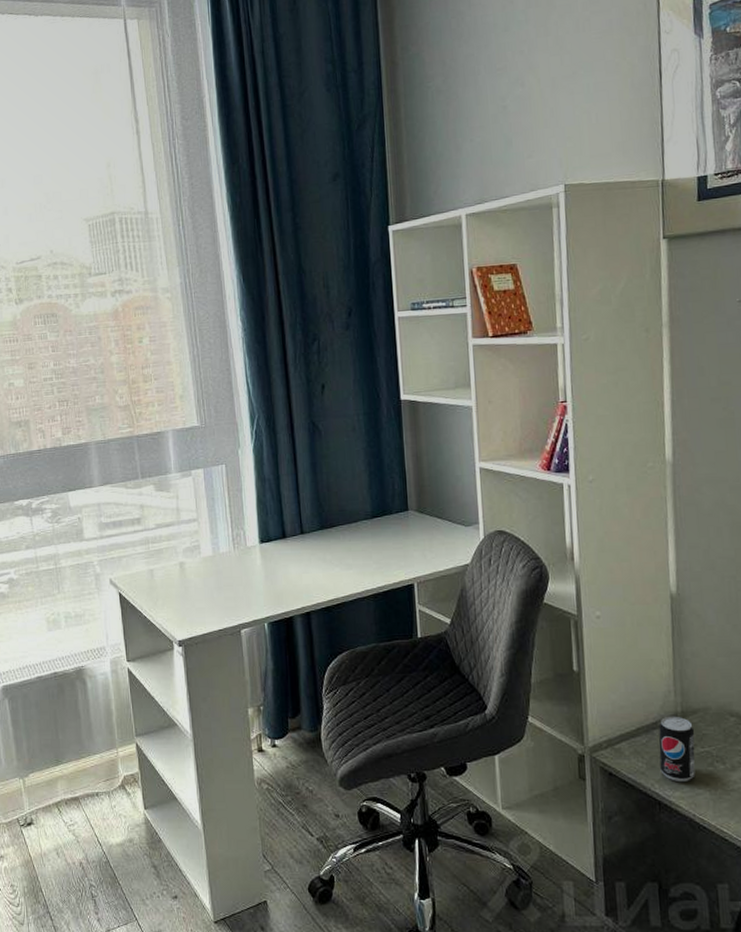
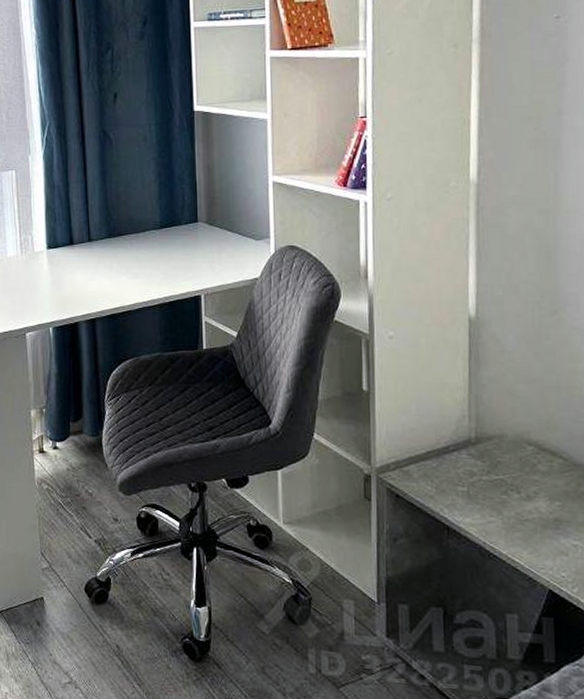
beverage can: present [658,716,696,781] -> none [450,441,489,508]

